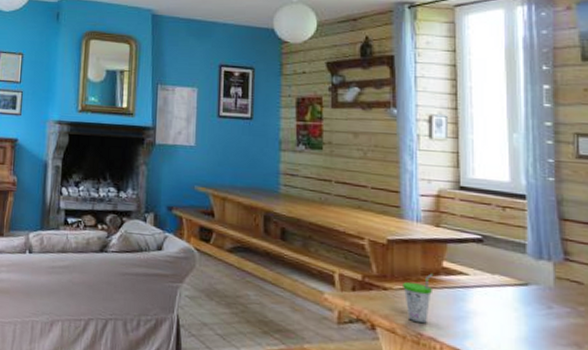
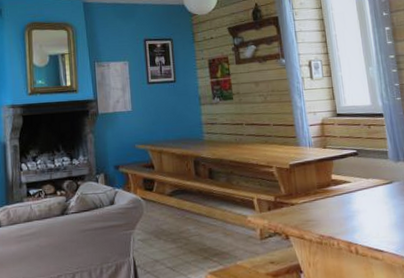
cup: present [403,273,434,324] -> none [305,186,327,227]

